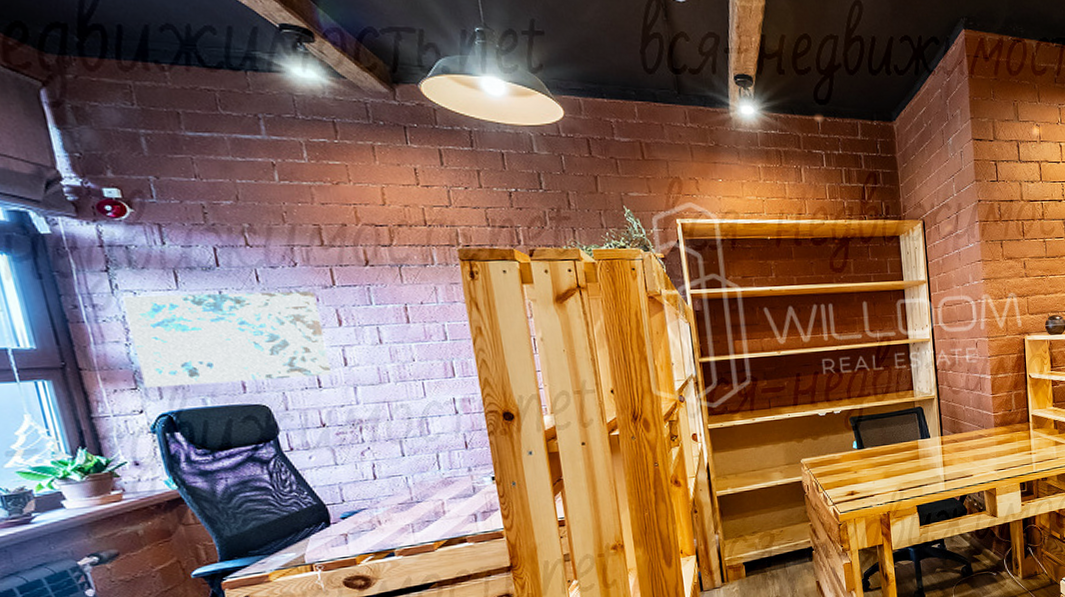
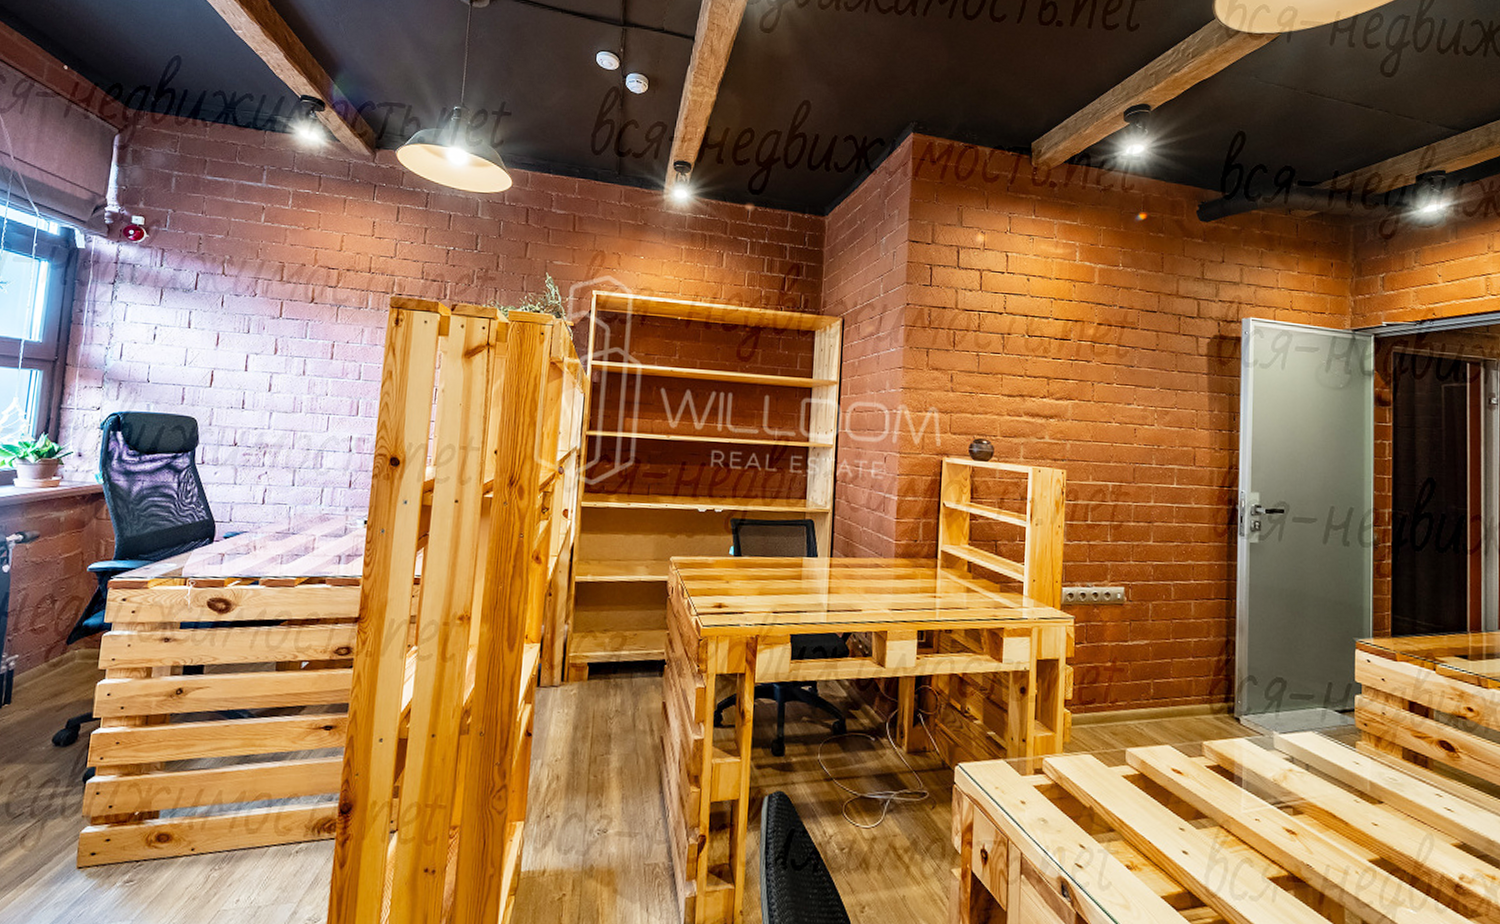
wall art: present [122,291,331,388] -> none [108,306,263,399]

